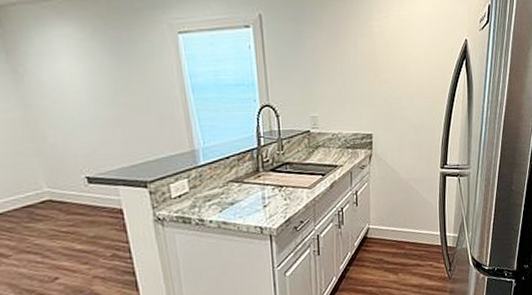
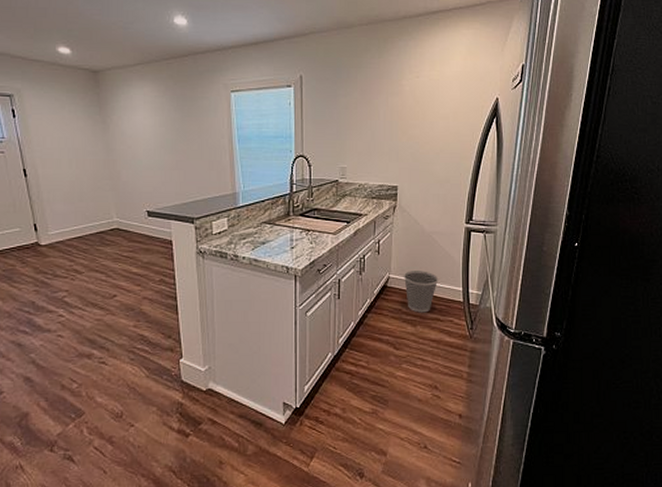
wastebasket: none [383,218,418,261] -> present [404,271,439,313]

